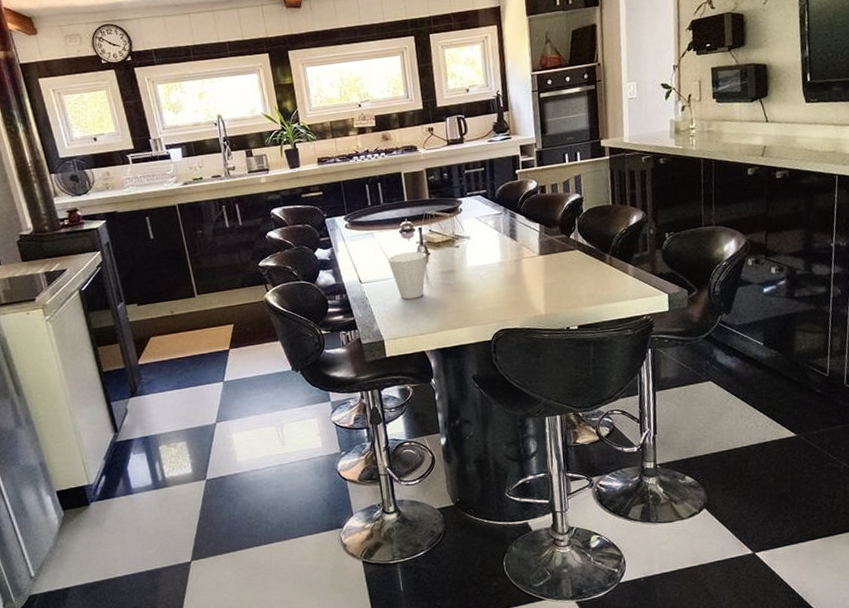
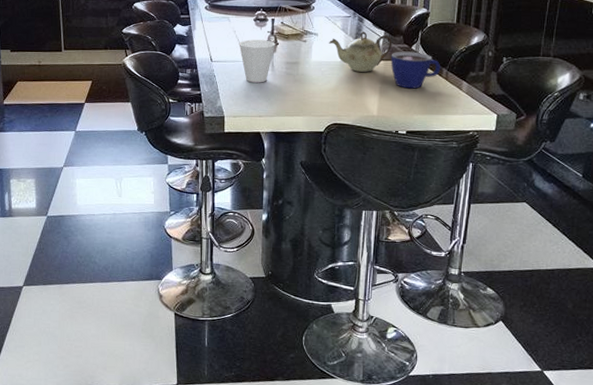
teapot: none [483,227,550,271] -> present [329,31,392,72]
cup: none [550,240,604,281] -> present [390,51,441,89]

